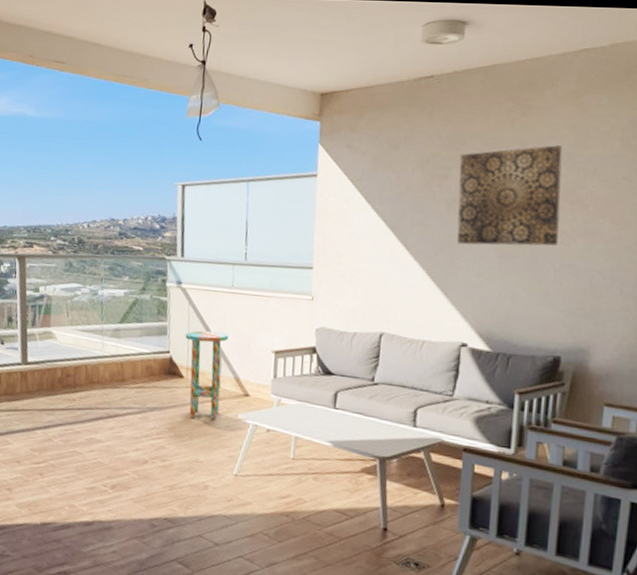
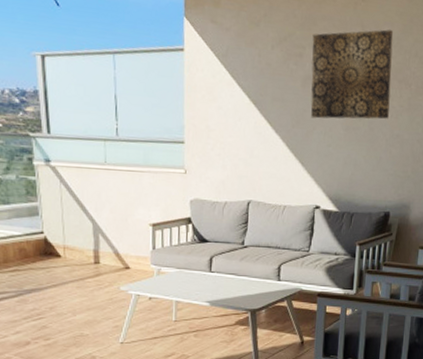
side table: present [185,330,228,420] -> none [59,208,104,296]

